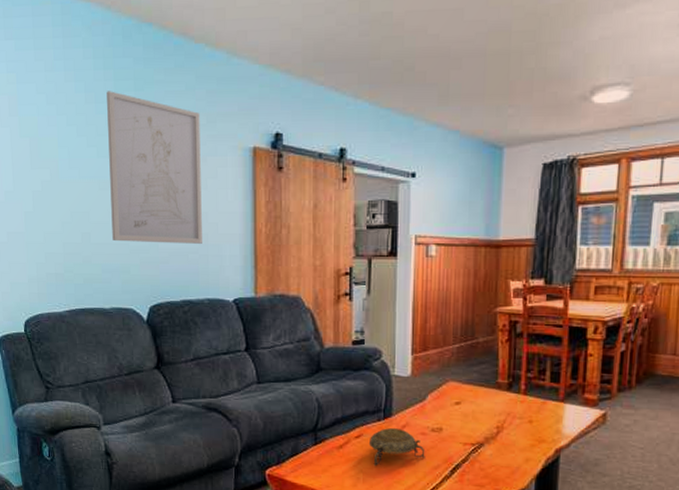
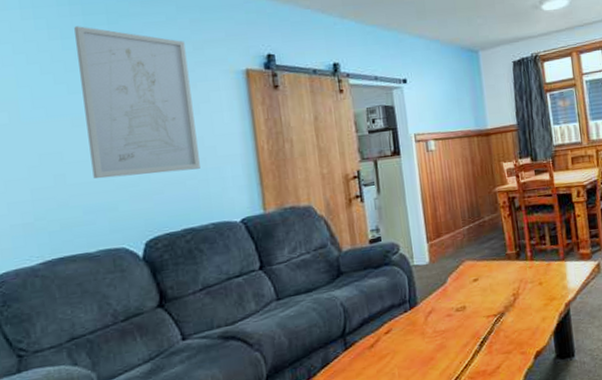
decorative bowl: present [370,428,425,467] -> none [399,315,454,358]

